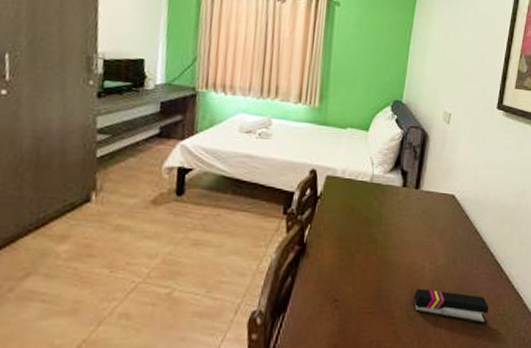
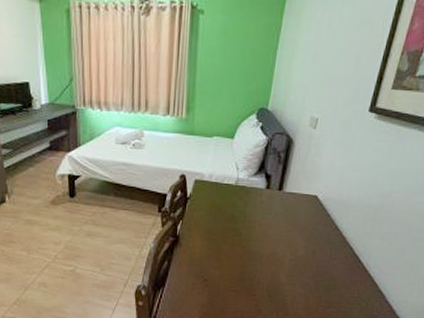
stapler: present [412,288,489,325] -> none [273,273,344,305]

